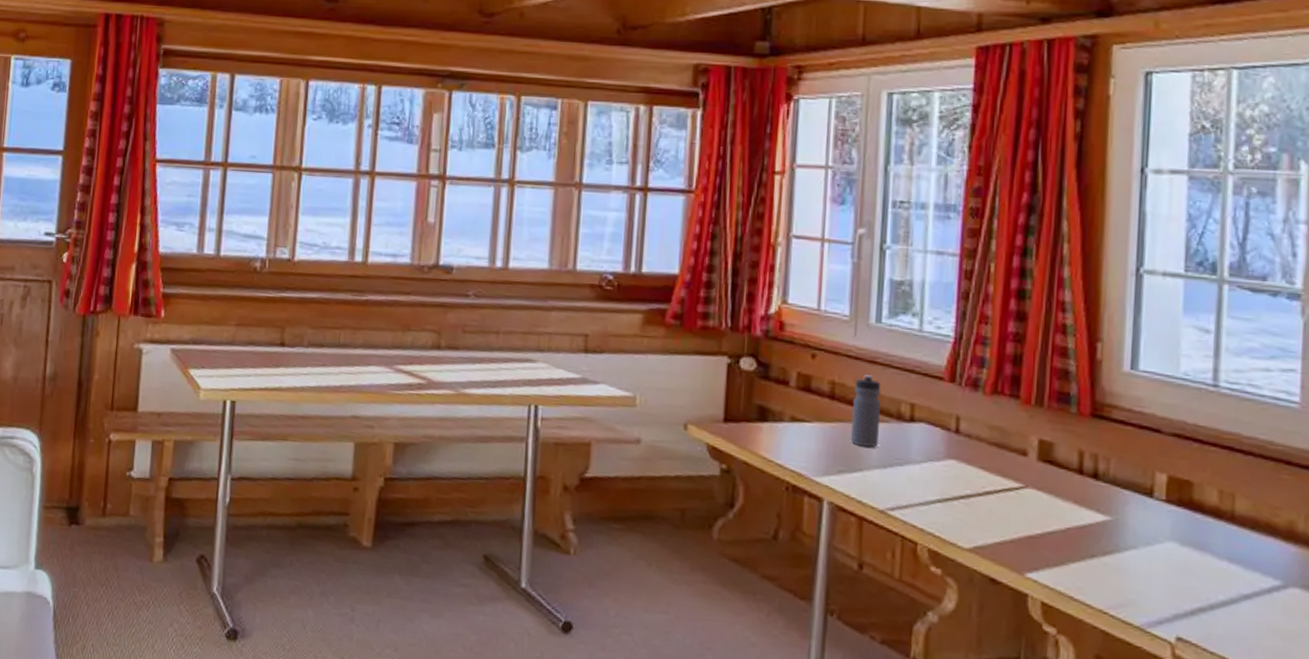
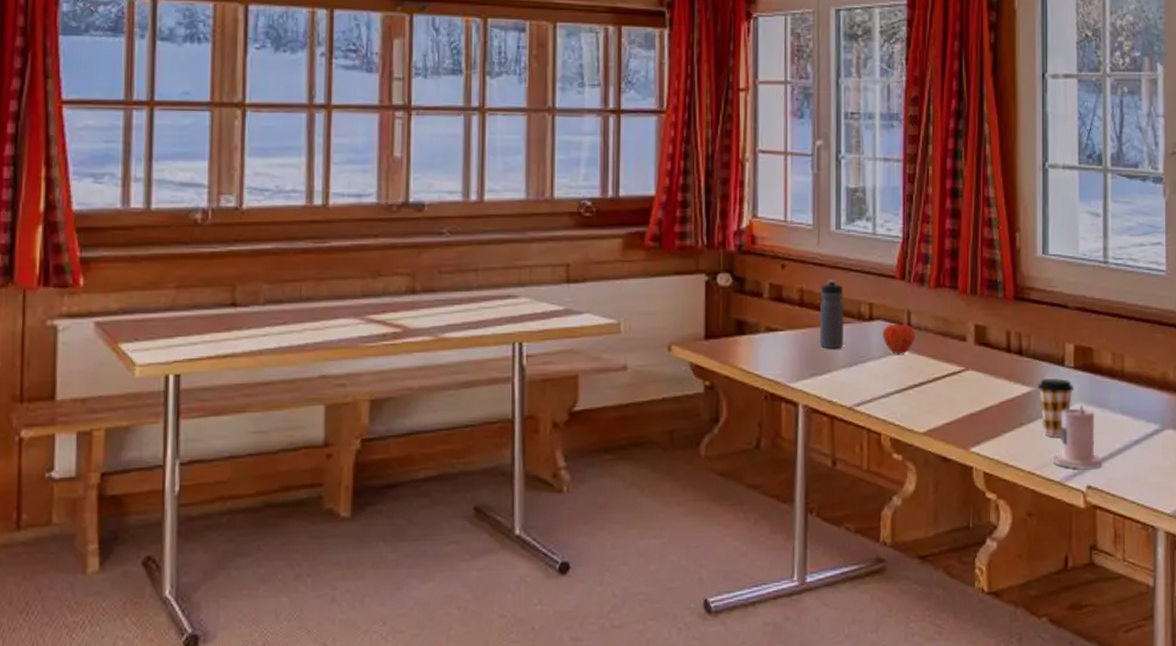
fruit: none [925,423,966,462] -> present [883,318,916,355]
coffee cup: none [1116,508,1165,578] -> present [1038,378,1074,439]
candle: none [1132,544,1198,619] -> present [1053,405,1102,469]

